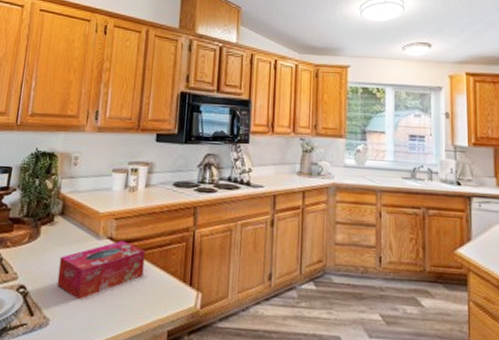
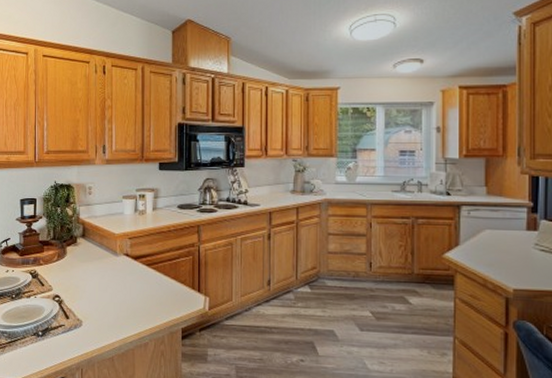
tissue box: present [57,241,145,300] -> none [85,256,157,306]

